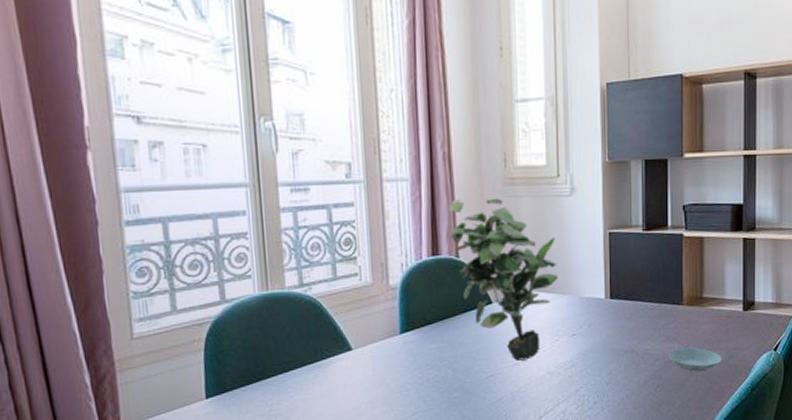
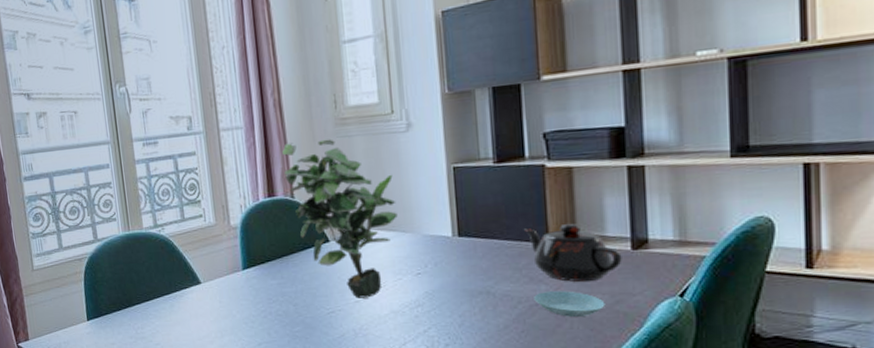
teapot: none [664,287,736,340] -> present [524,223,622,282]

